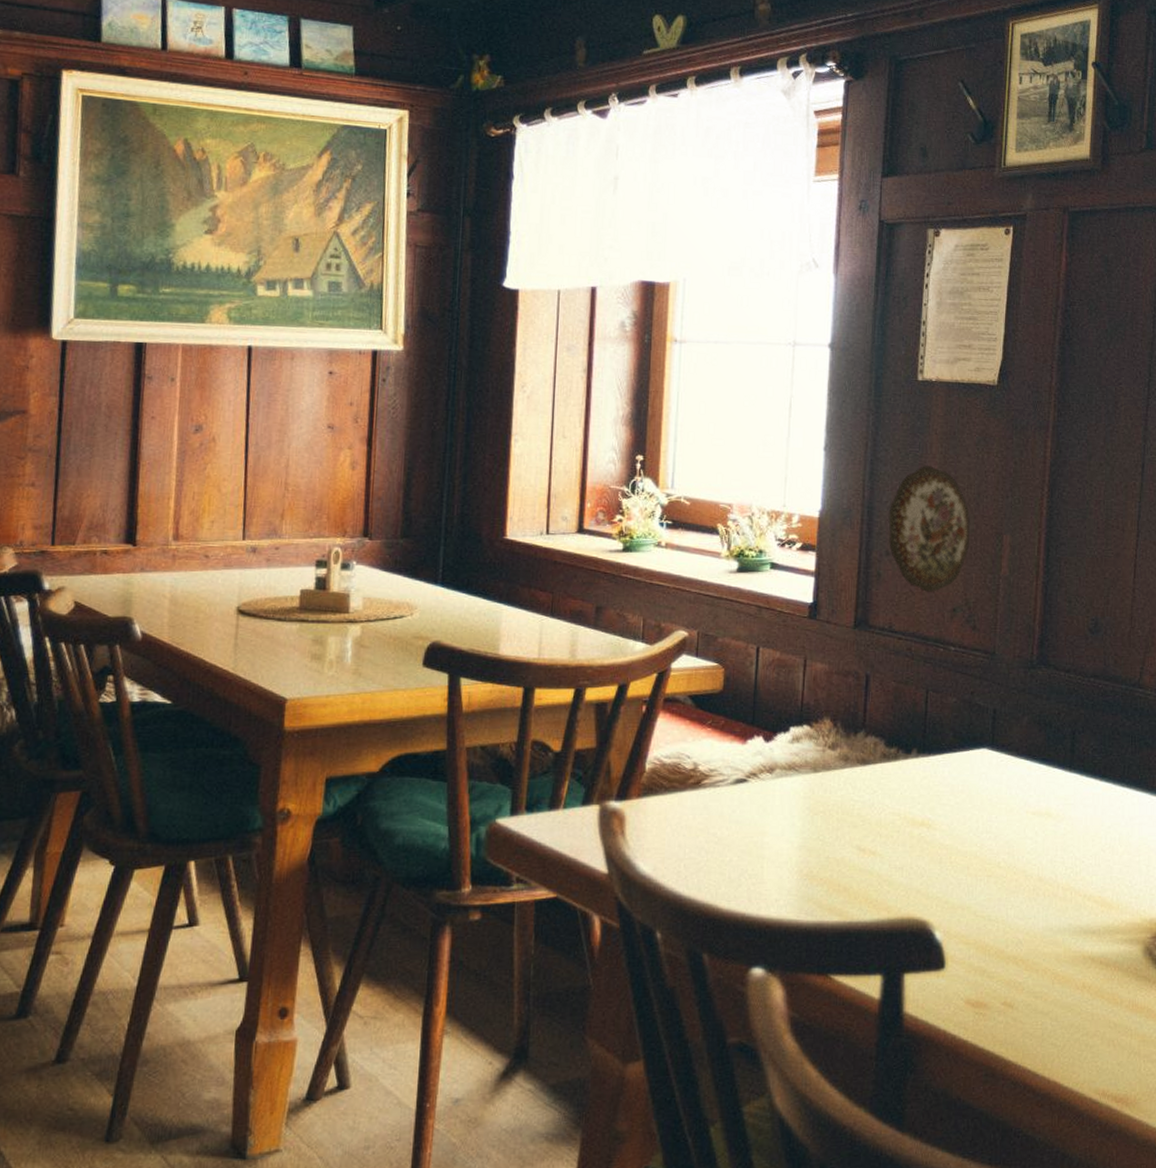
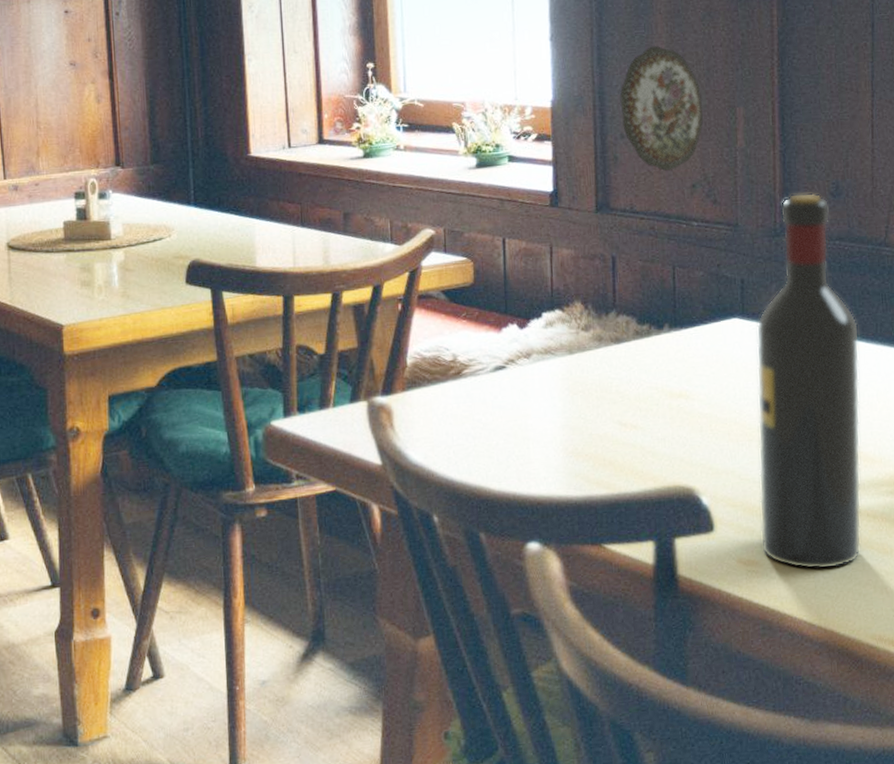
wine bottle: none [990,626,1107,1017] -> present [756,192,862,570]

